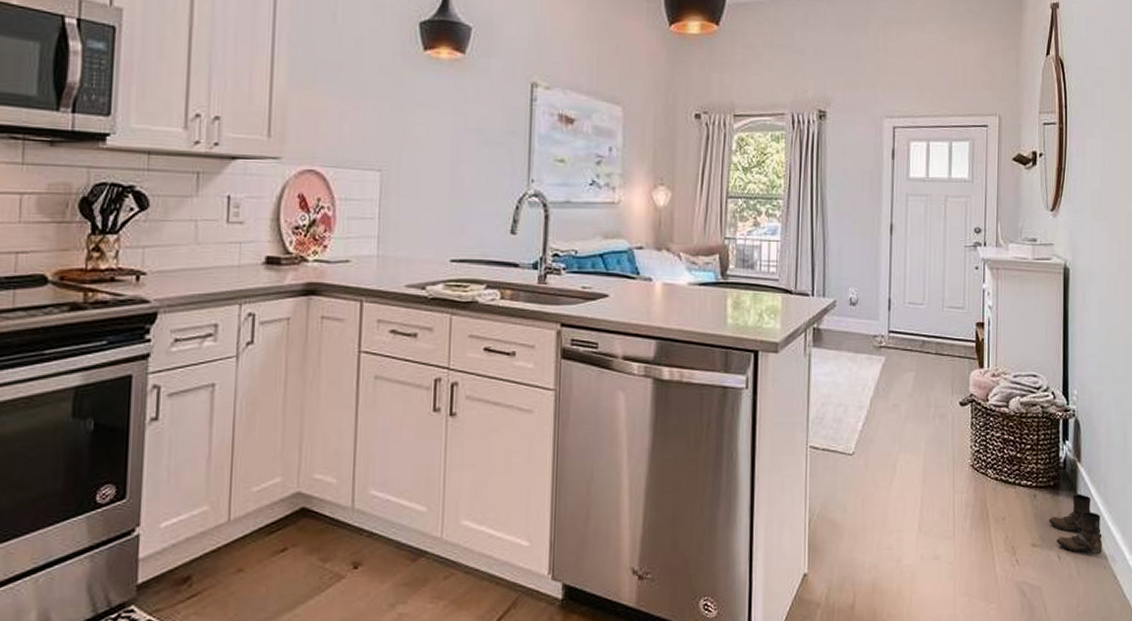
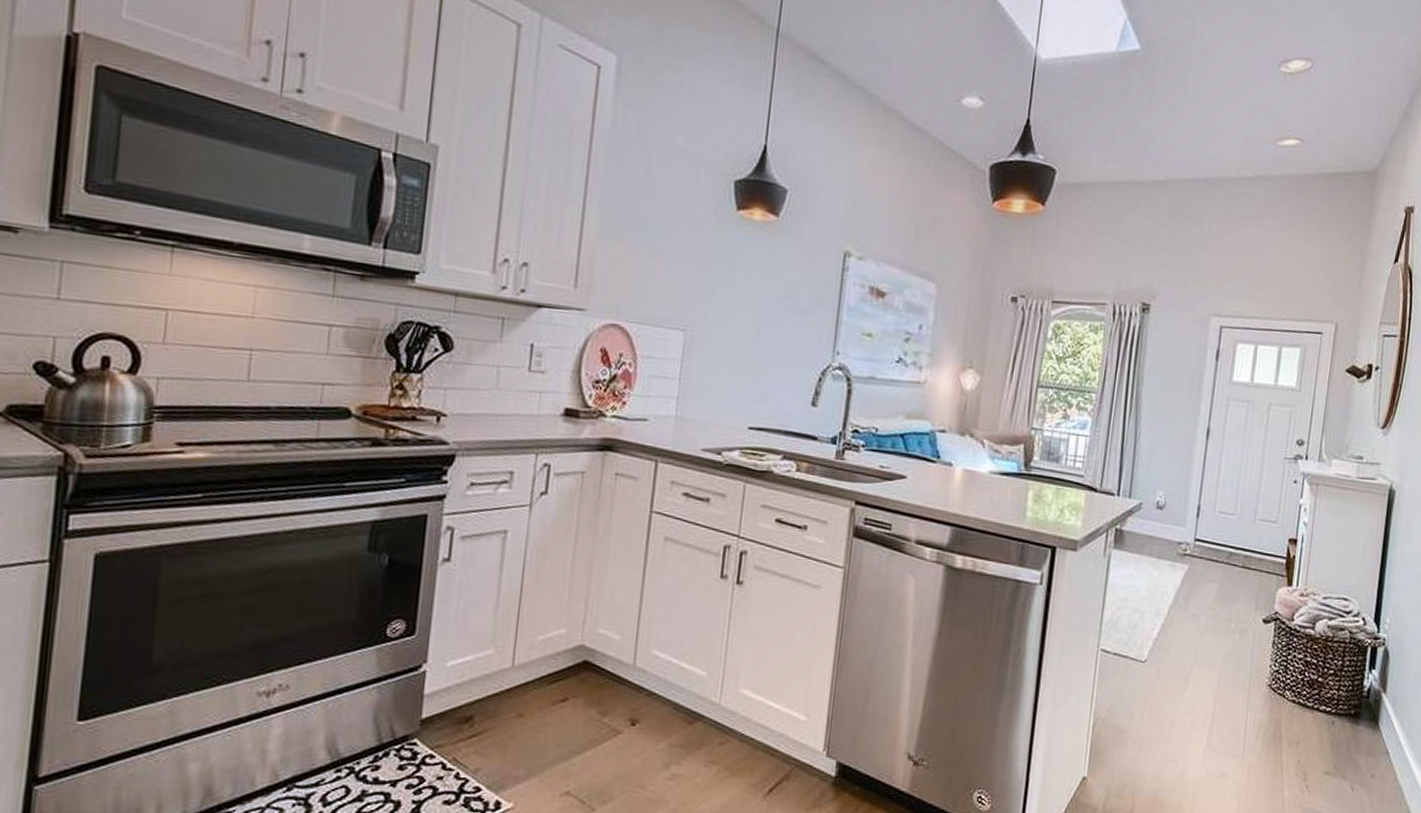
boots: present [1049,494,1102,555] -> none [1345,725,1401,789]

